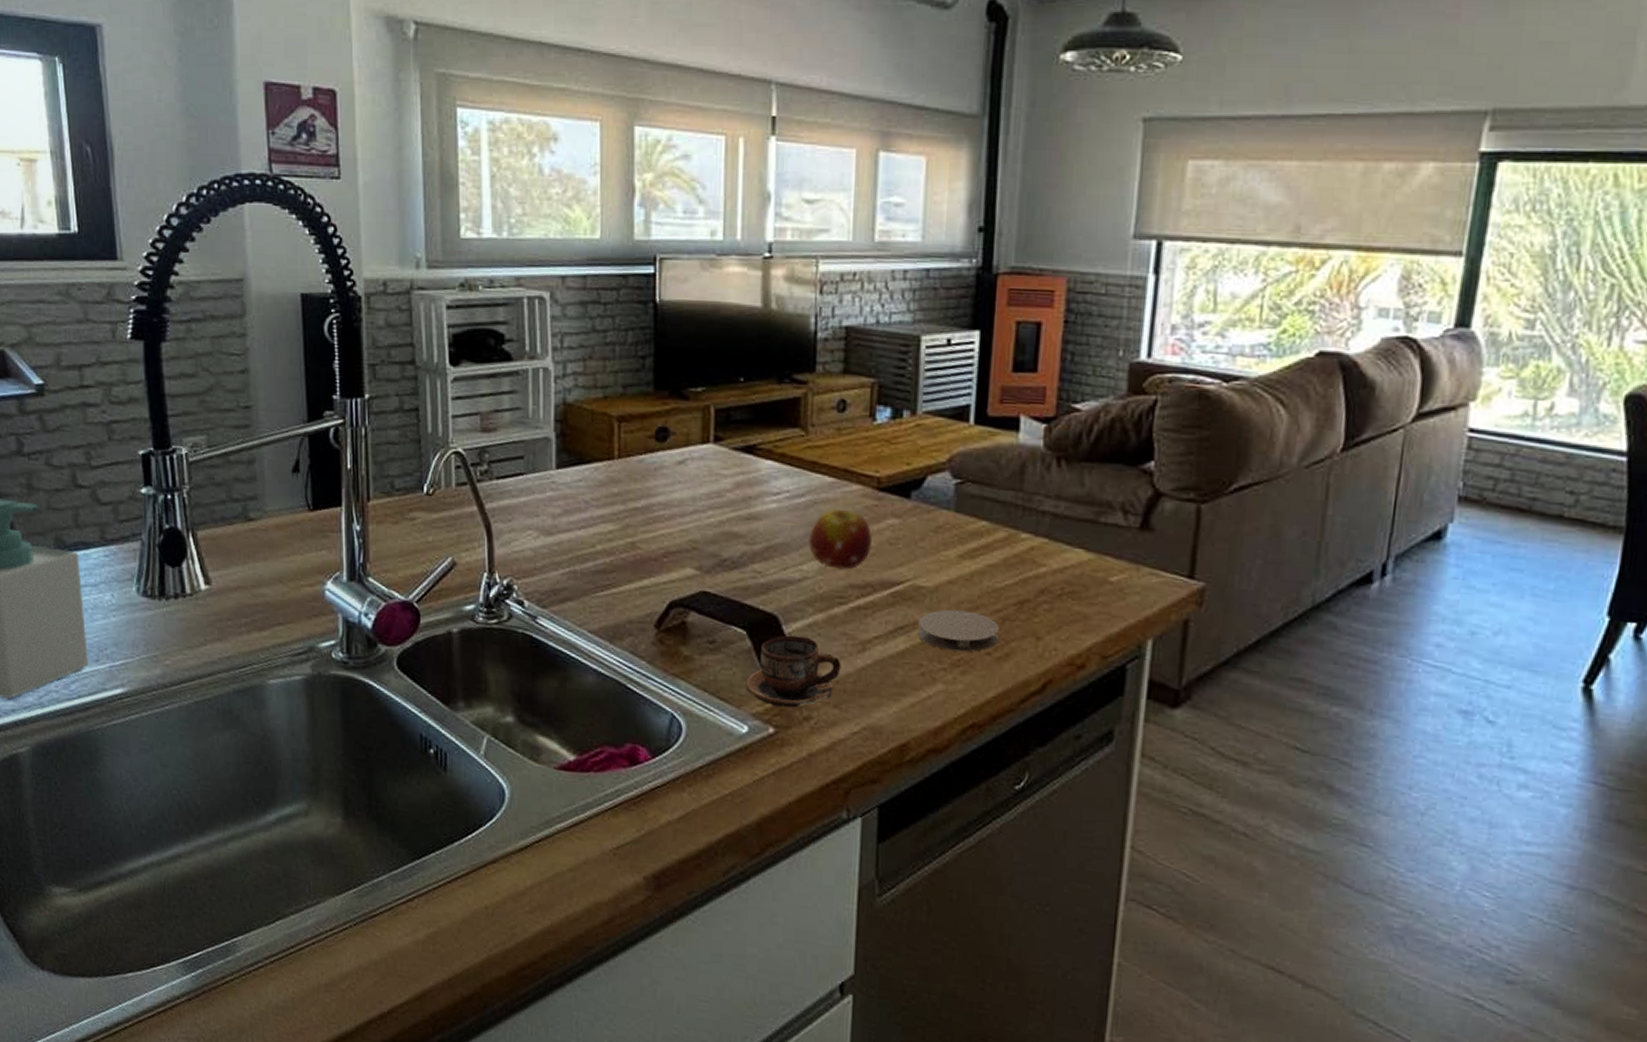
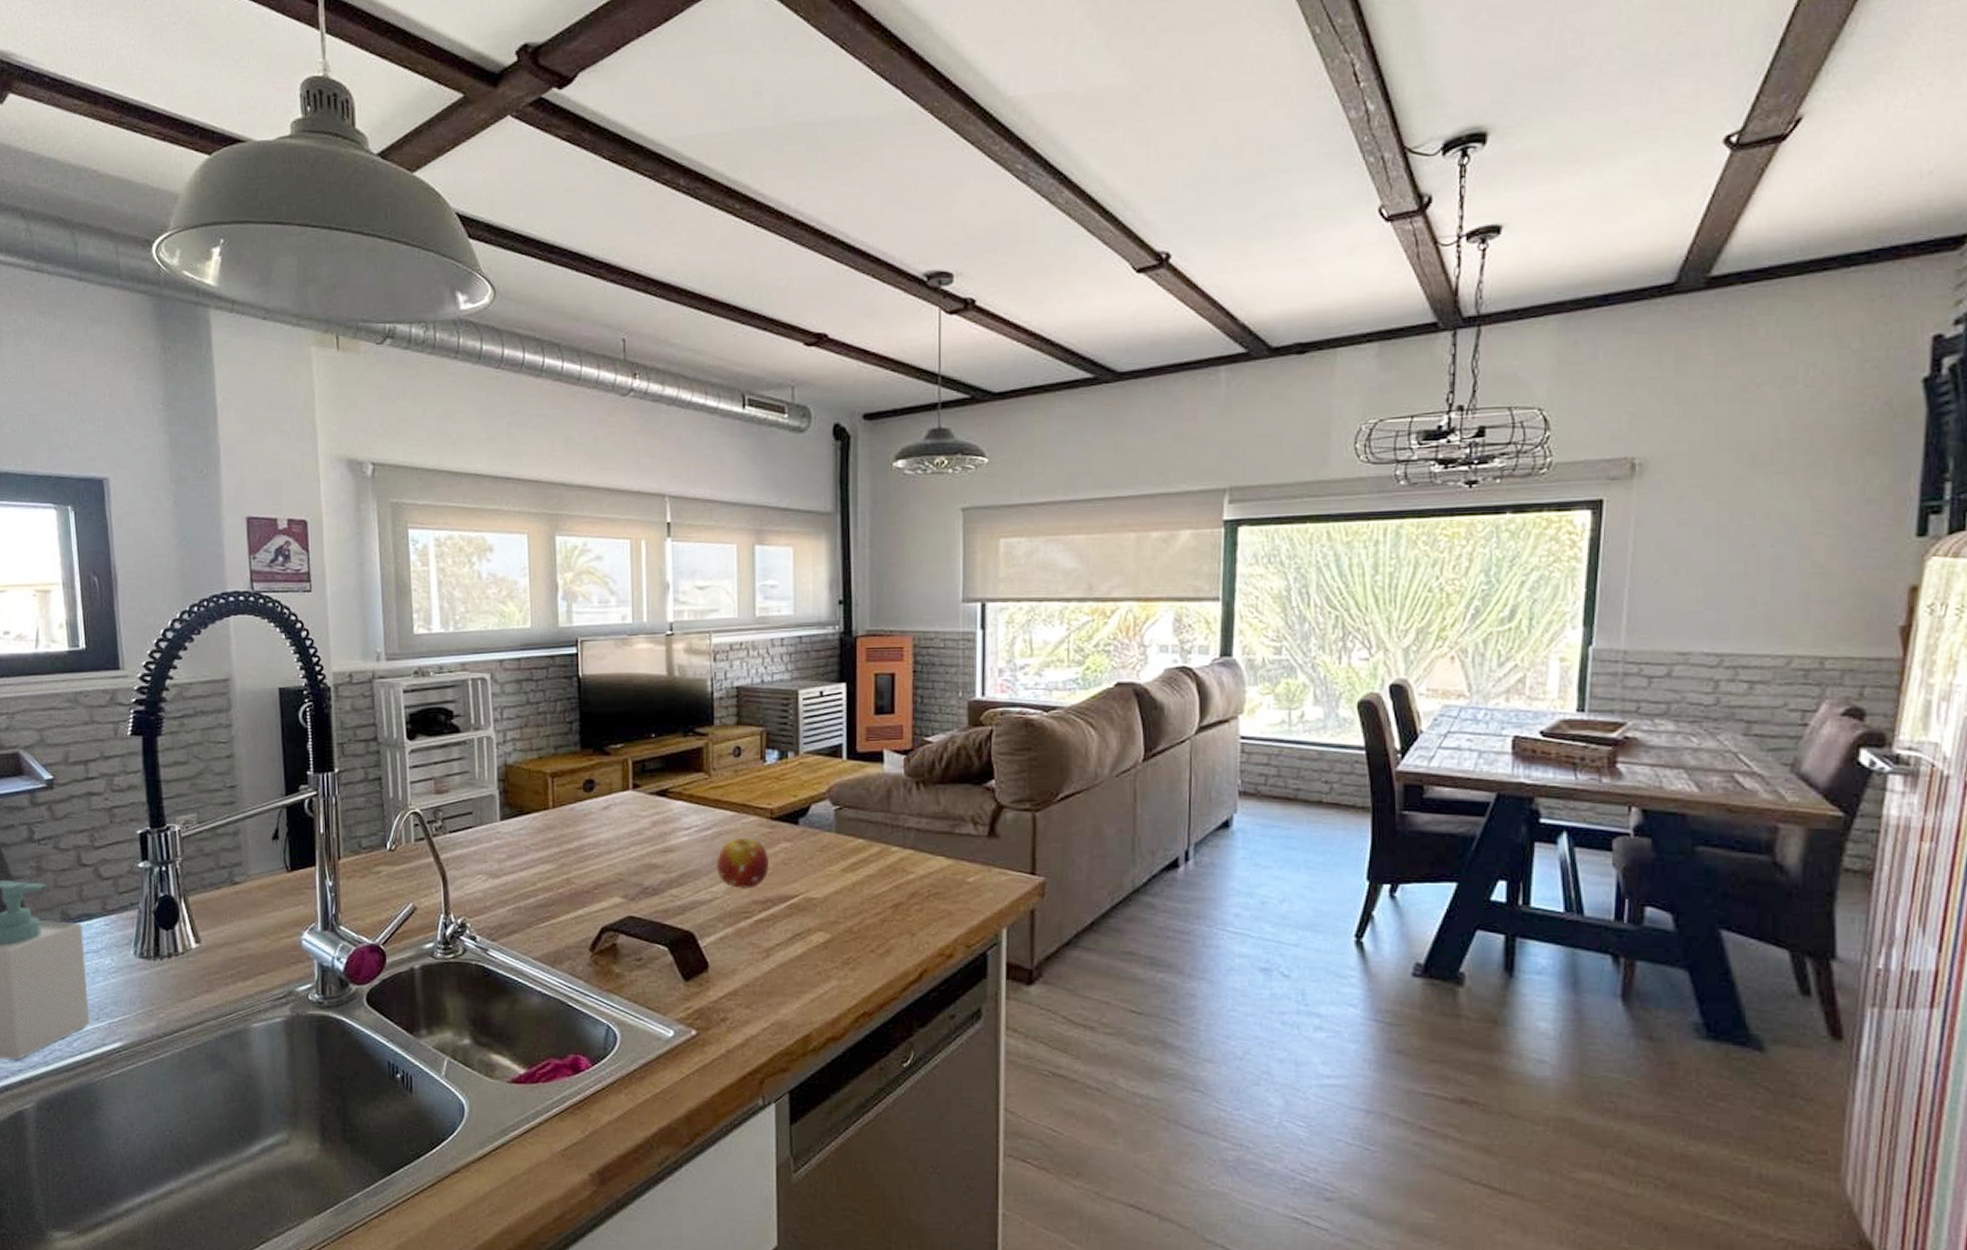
cup: present [746,635,842,708] -> none [670,948,750,1011]
coaster: present [916,609,999,653] -> none [811,916,879,951]

